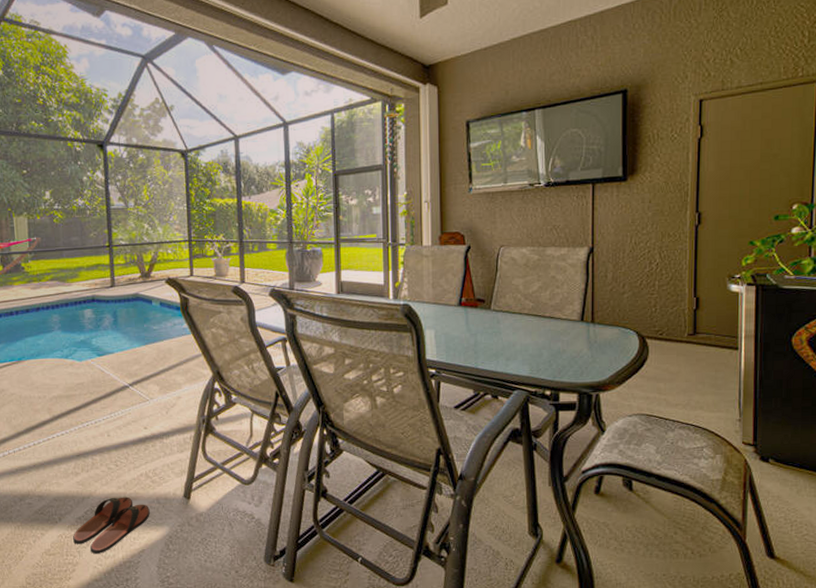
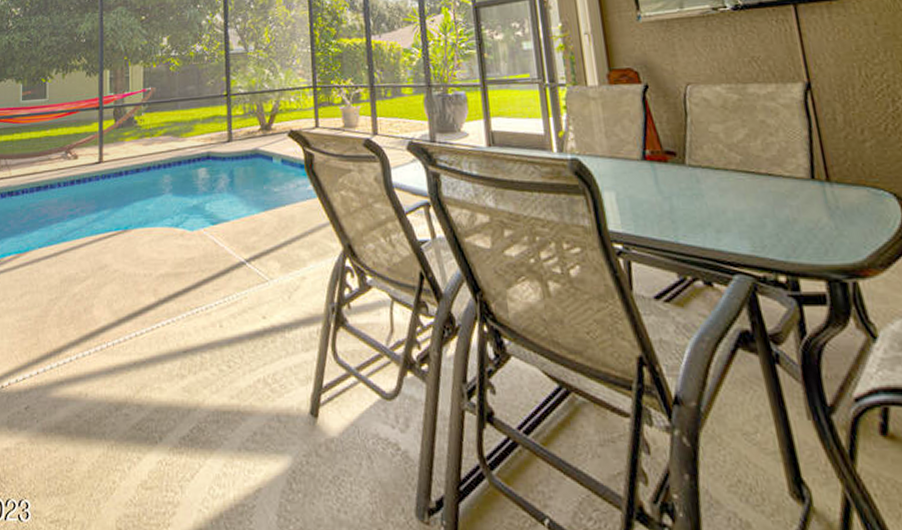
flip-flop: present [73,497,150,554] -> none [175,410,268,491]

